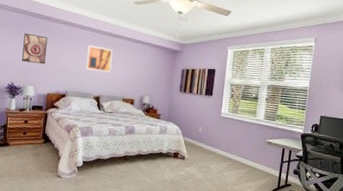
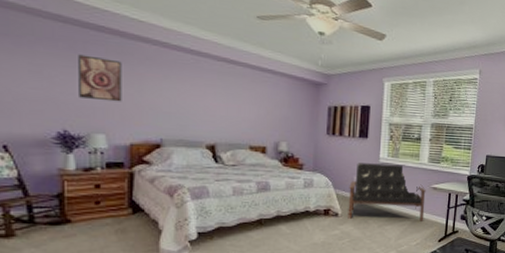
wall art: present [86,45,113,73] -> none [190,74,230,113]
bench: none [192,116,261,172] -> present [348,163,426,221]

